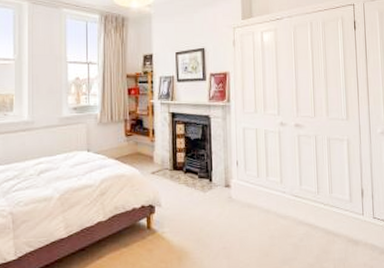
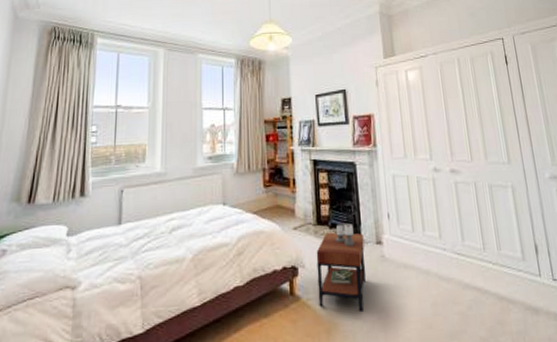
side table: none [171,169,215,243] -> present [316,224,367,311]

